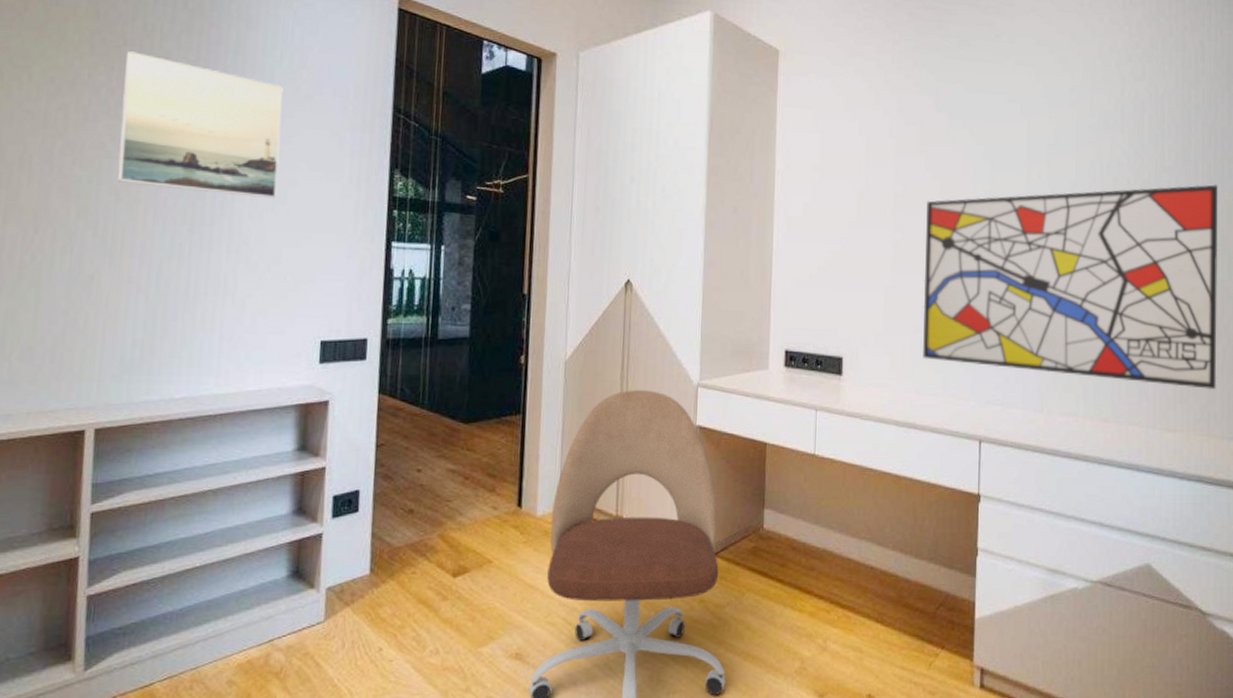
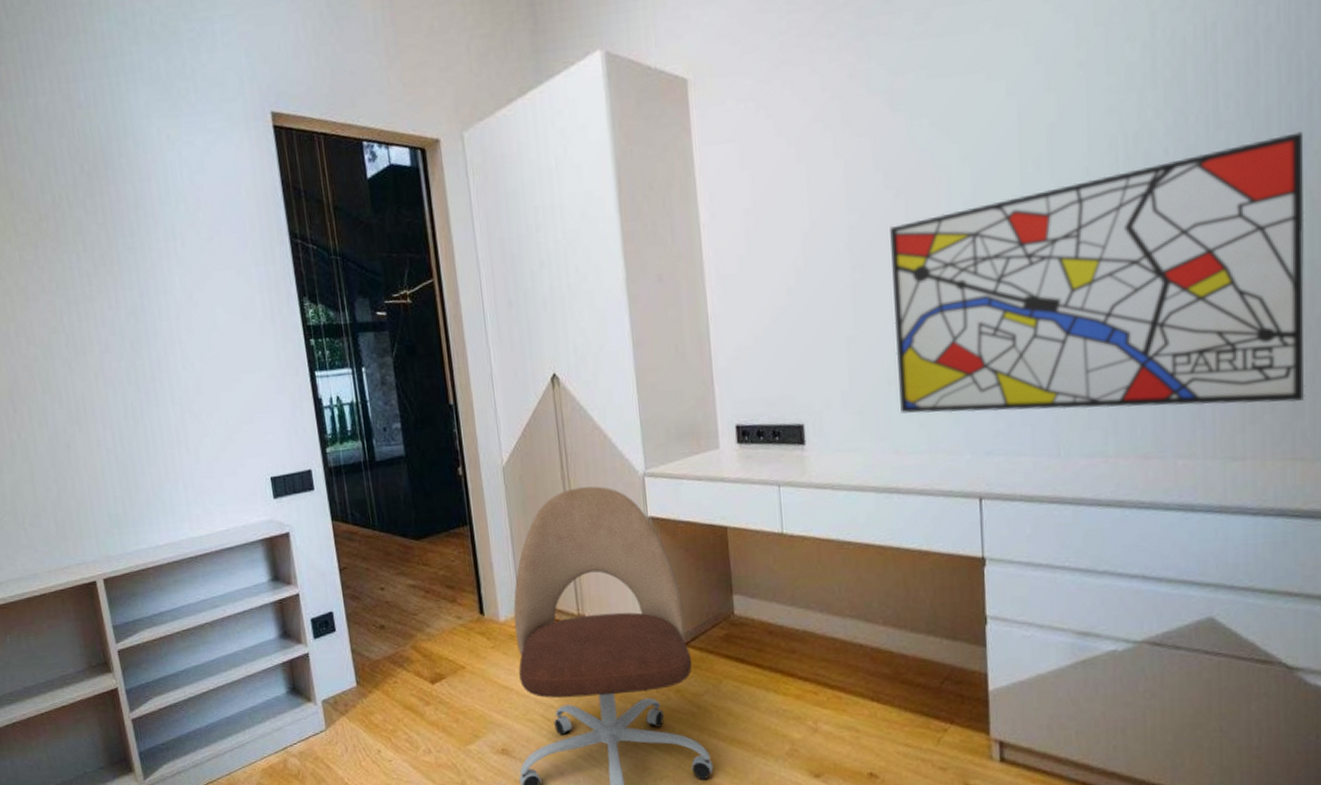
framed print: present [117,51,283,198] -> none [44,225,202,354]

